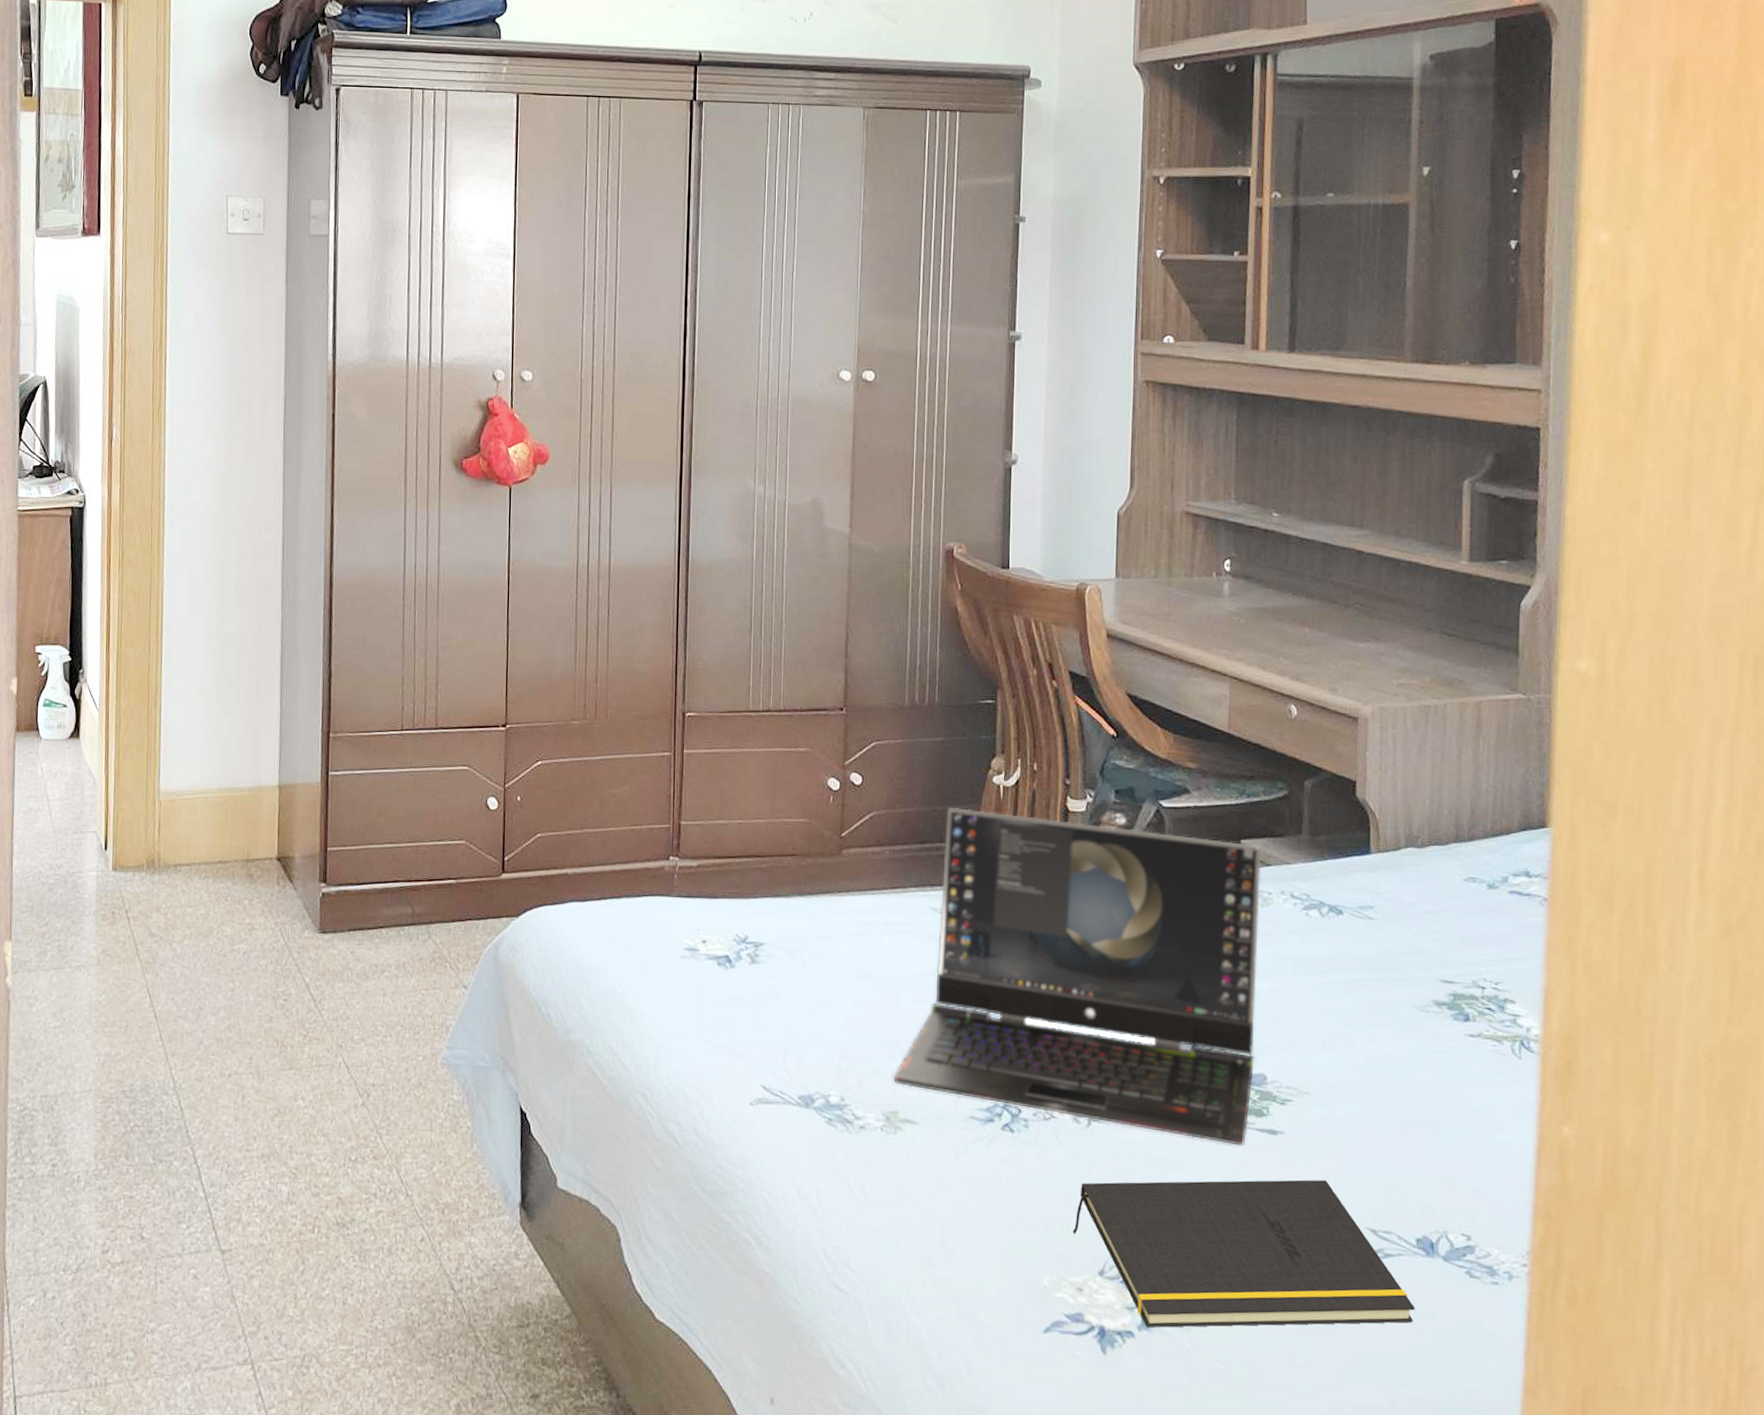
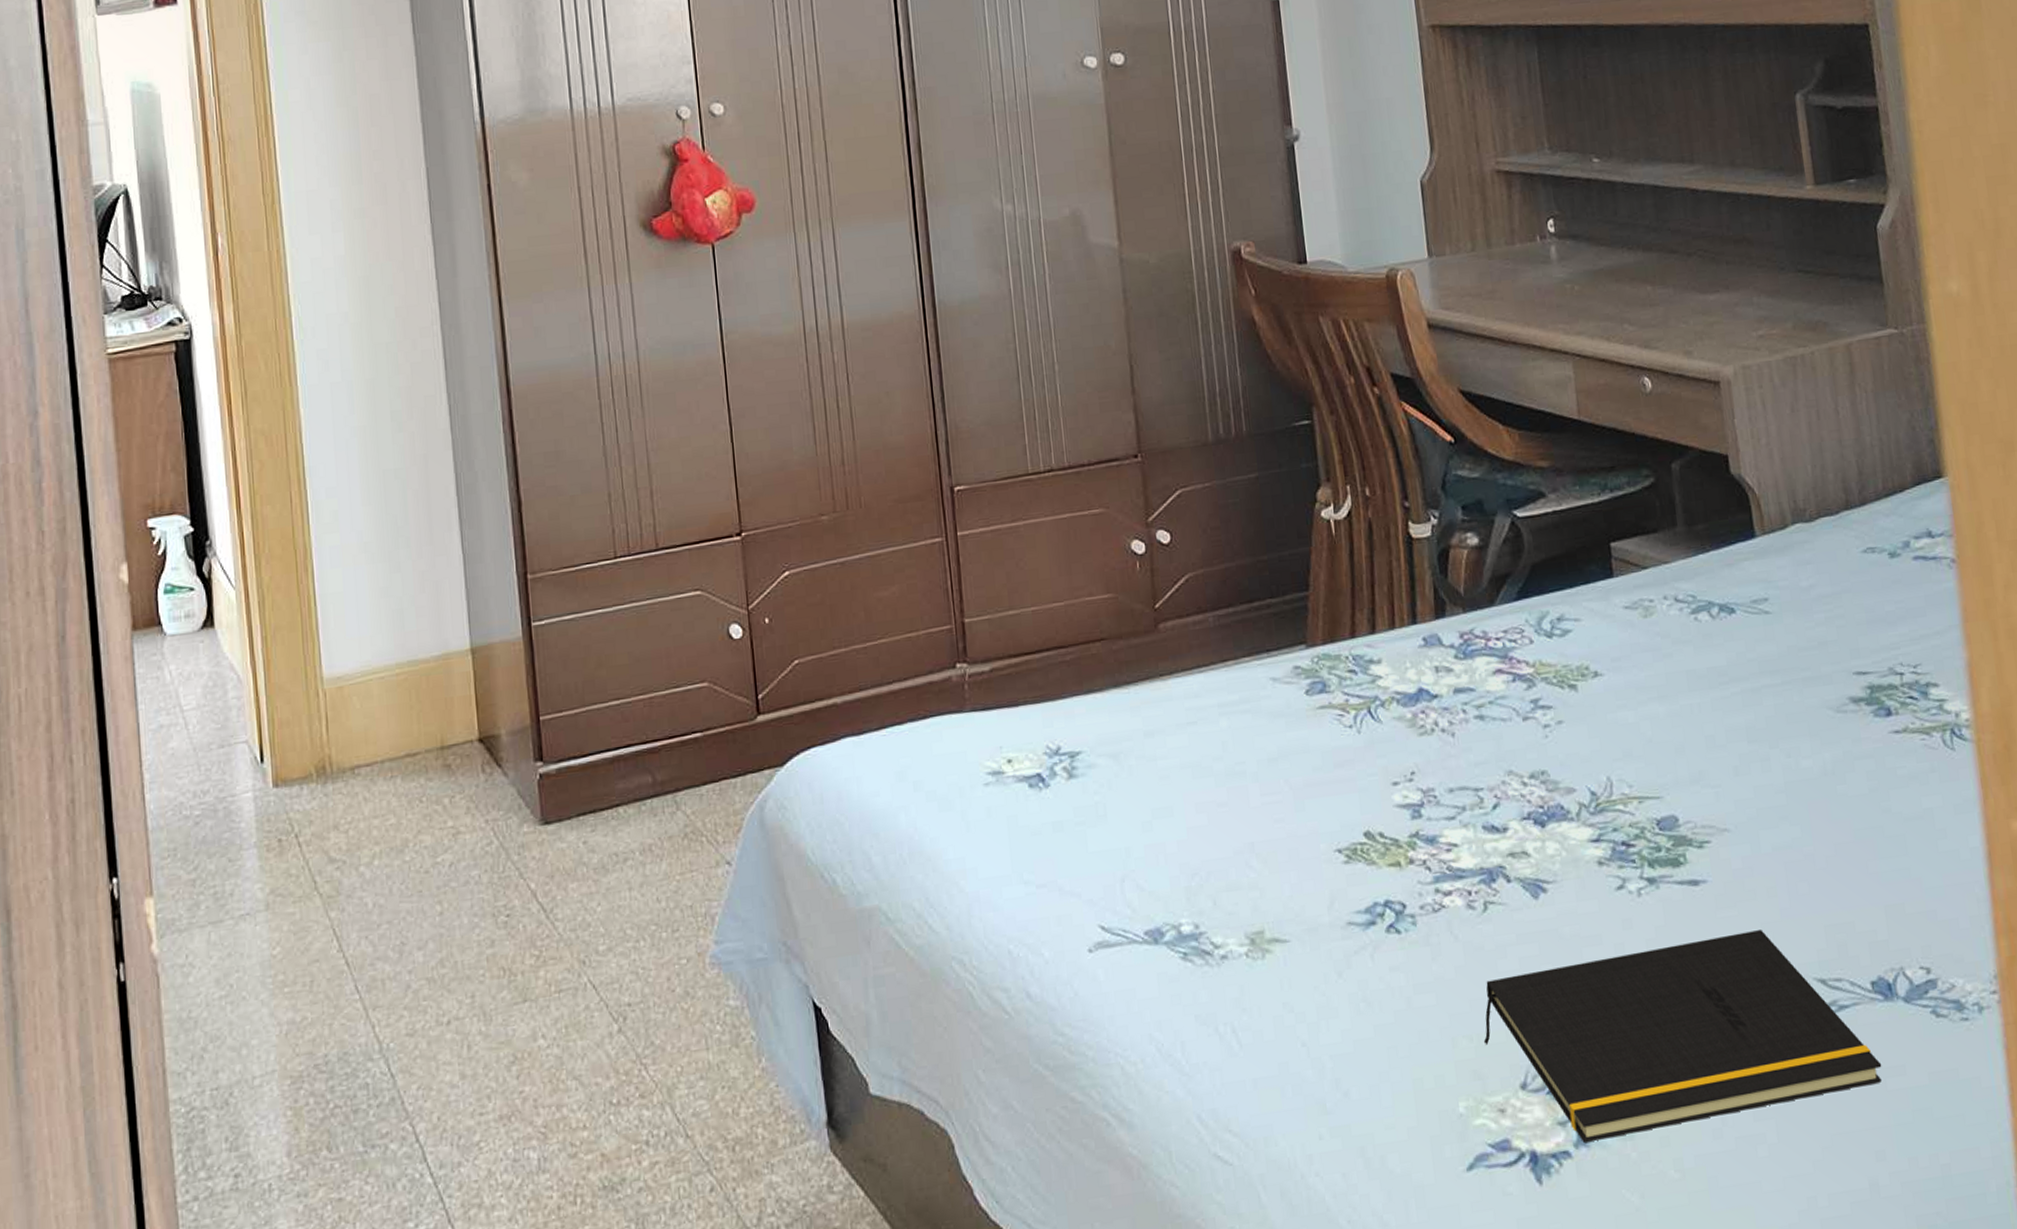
laptop computer: present [894,807,1261,1146] -> none [1253,545,1666,906]

